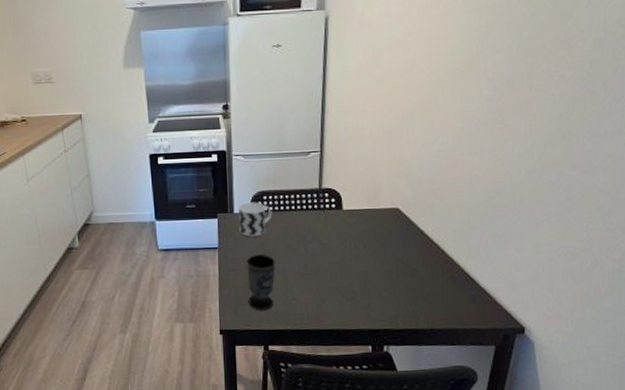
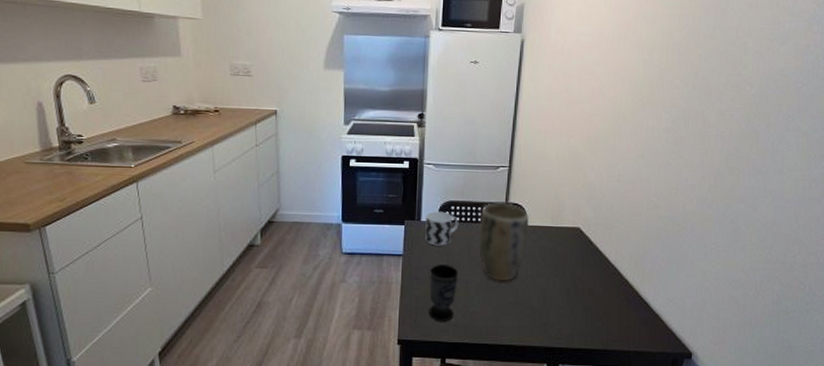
plant pot: none [292,188,346,268] -> present [478,203,530,282]

